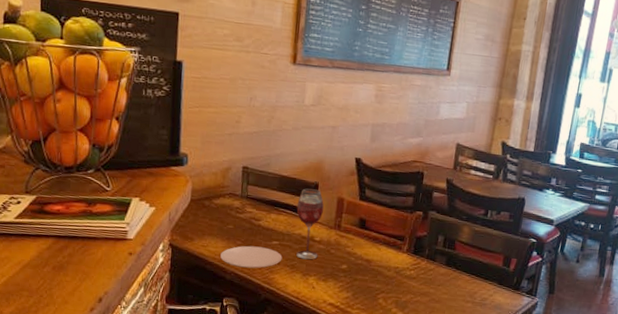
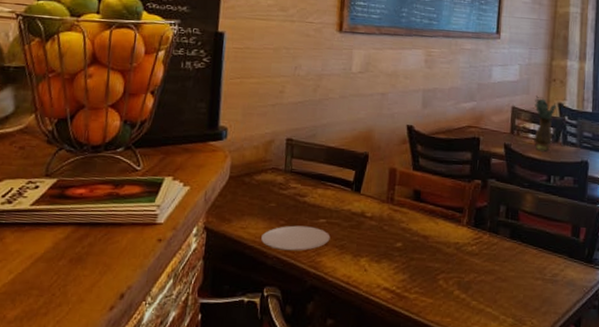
wineglass: present [296,188,324,260] -> none [345,159,375,239]
vase: none [475,133,500,188] -> present [533,96,556,152]

